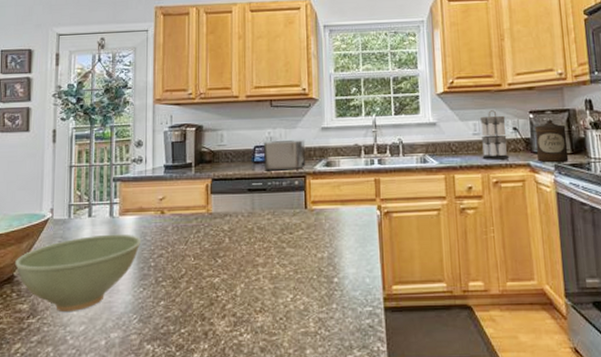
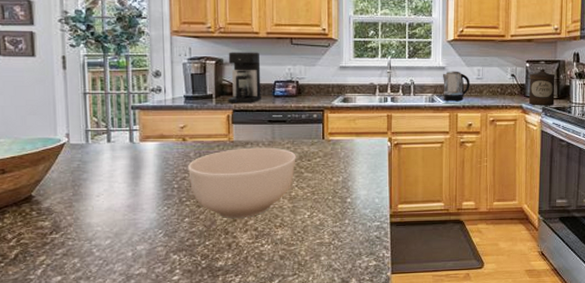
bowl: present [14,234,142,312] -> none [31,158,164,228]
bowl: none [164,219,277,302] -> present [187,147,296,219]
coffee maker: none [207,116,241,172] -> present [228,52,261,104]
toaster: present [264,139,307,171] -> none [284,76,326,105]
kettle: none [433,126,467,162] -> present [442,71,470,102]
spice rack: present [480,110,509,160] -> none [483,58,506,102]

